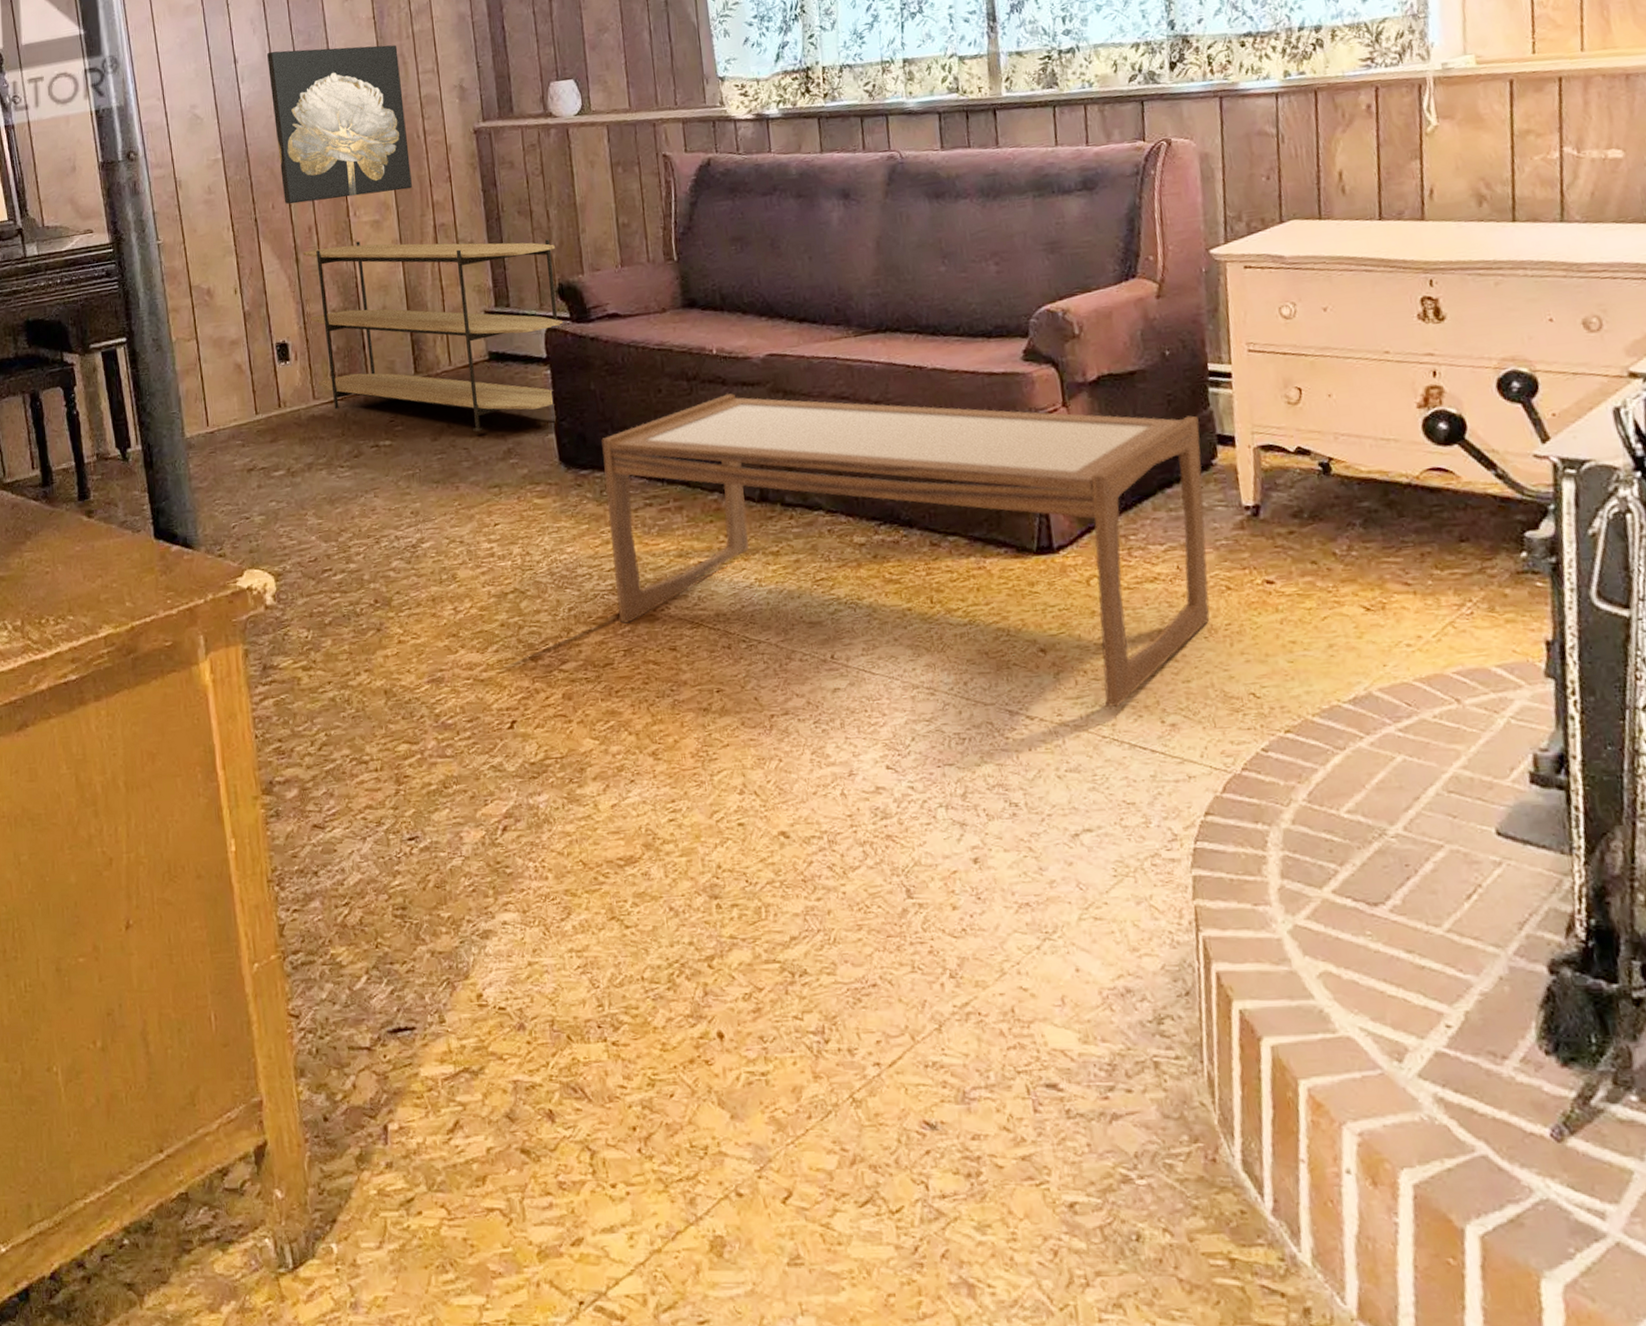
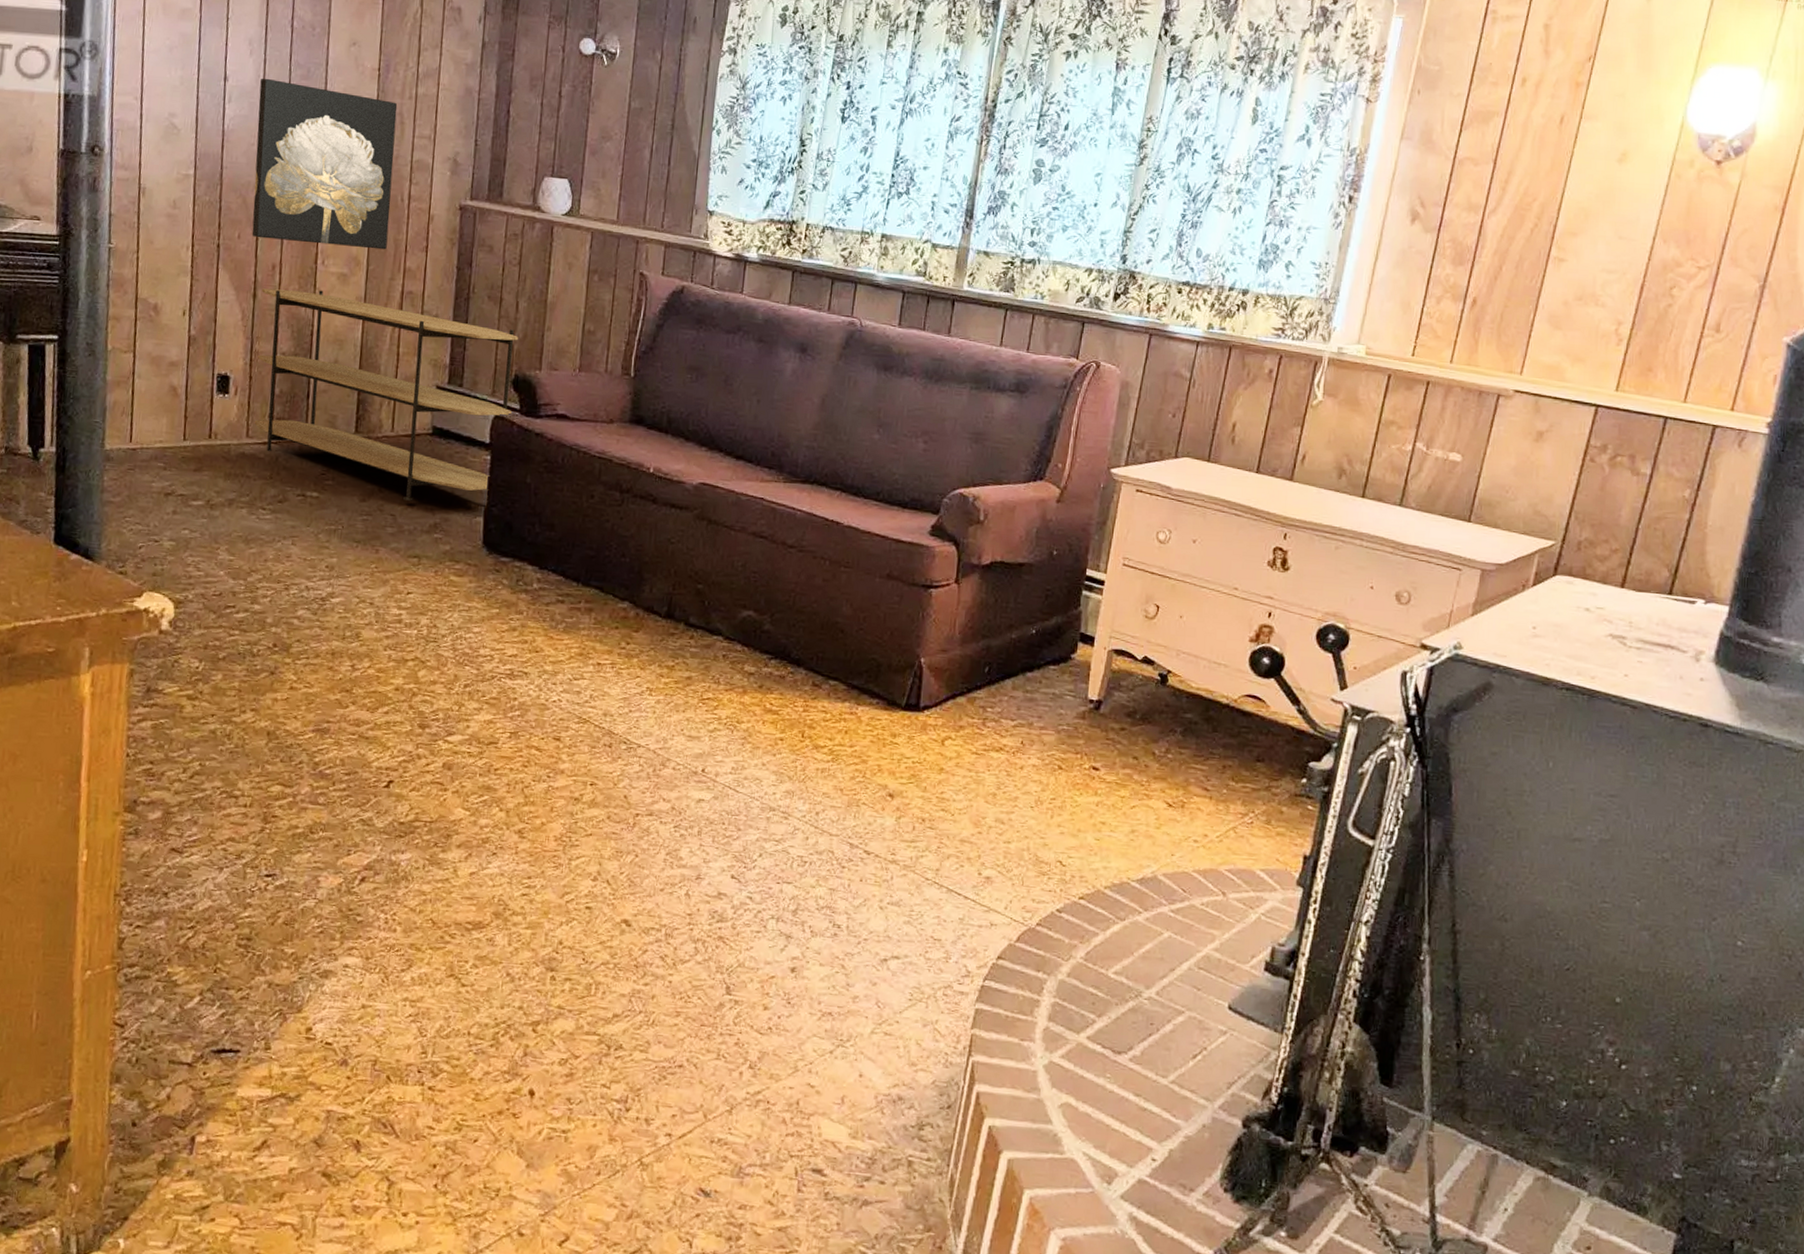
coffee table: present [601,393,1210,708] -> none [512,512,1068,856]

